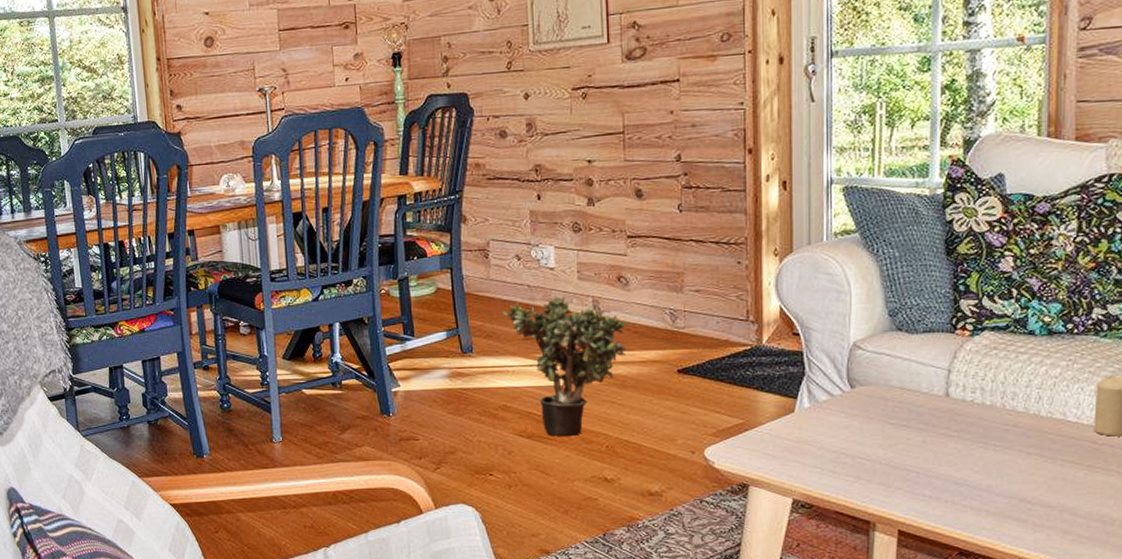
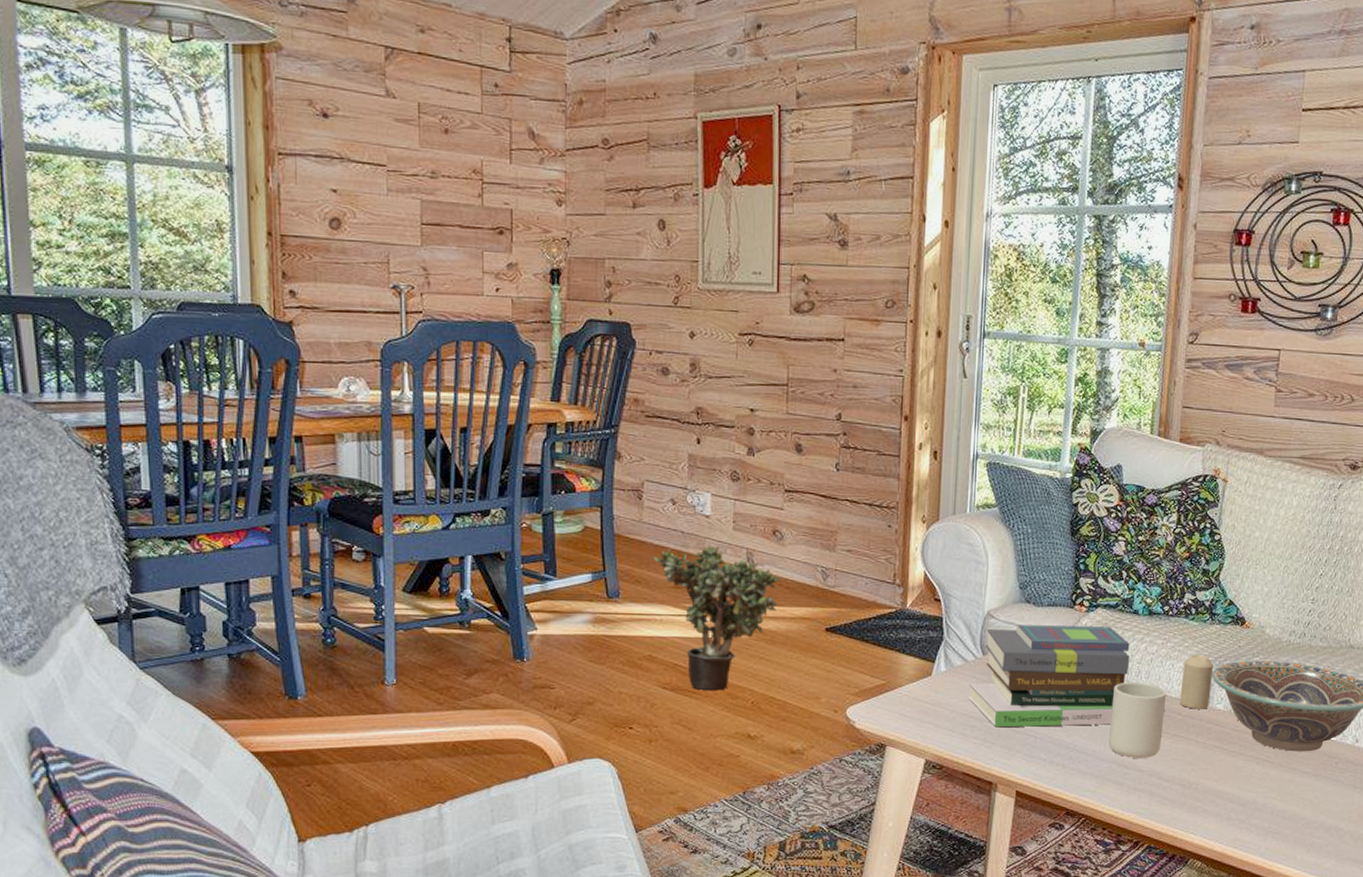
books: none [837,350,1028,464] -> present [968,625,1130,728]
cup: none [1005,409,1077,493] -> present [1108,682,1167,758]

